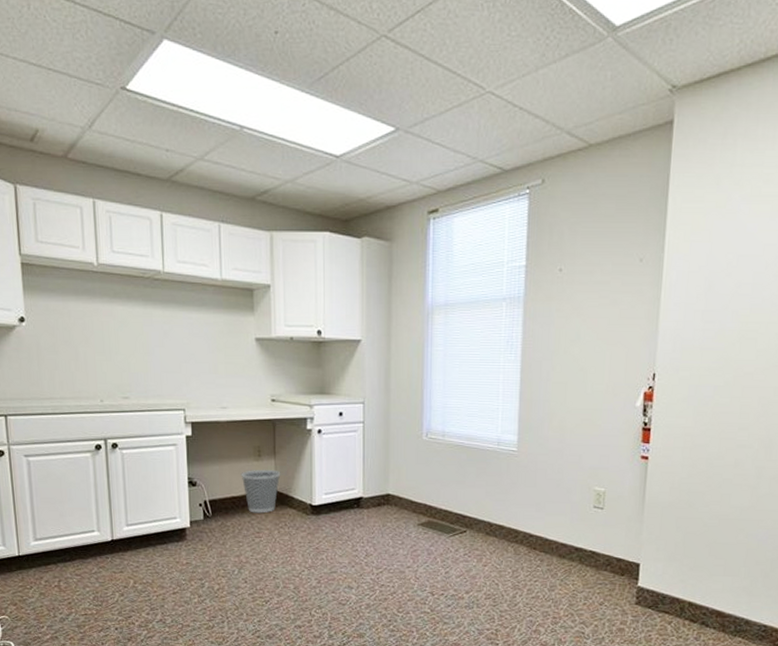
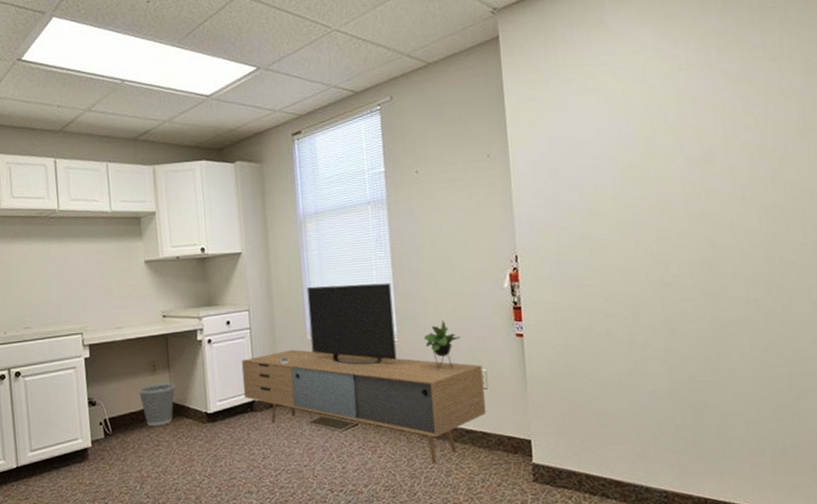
media console: none [351,384,601,577] -> present [241,283,486,464]

